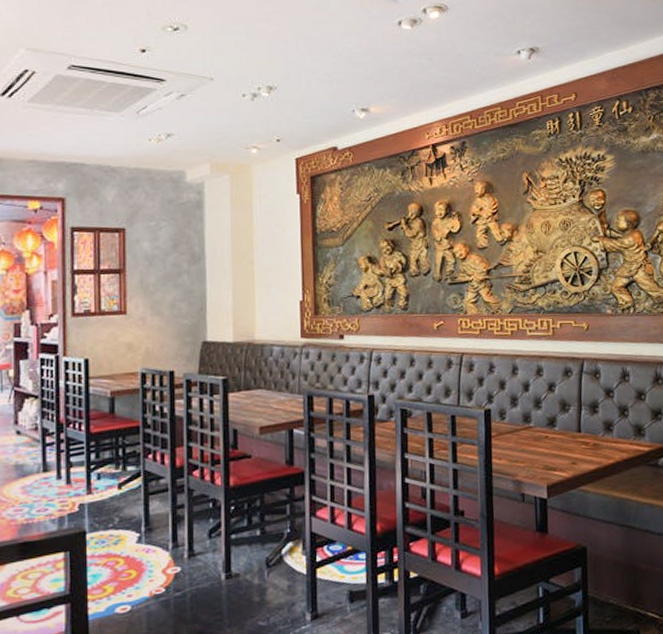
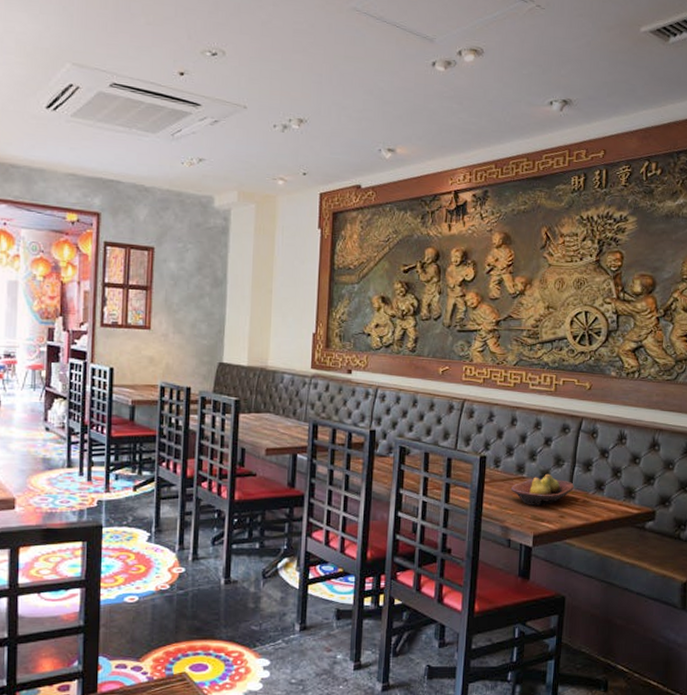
fruit bowl: none [519,420,584,456] -> present [510,473,575,507]

